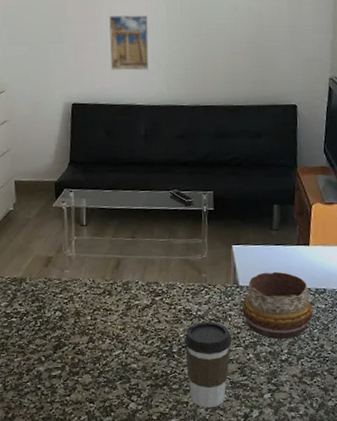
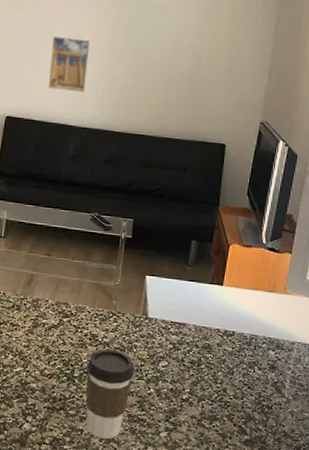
decorative bowl: present [242,271,313,340] -> none [148,307,219,379]

